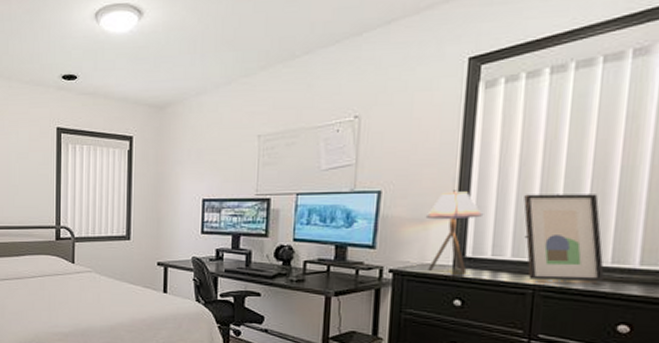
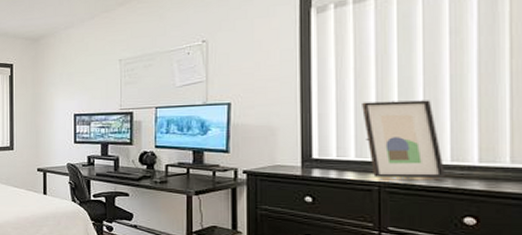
table lamp: present [425,190,484,275] -> none [272,100,326,174]

